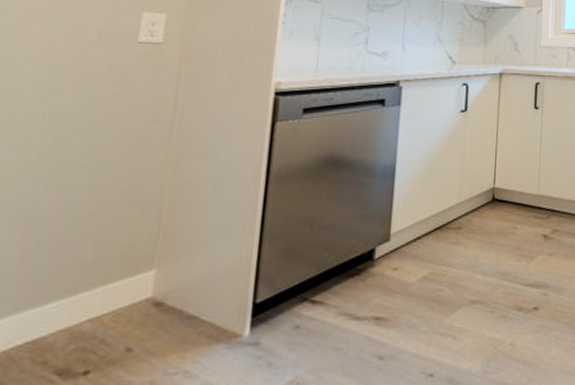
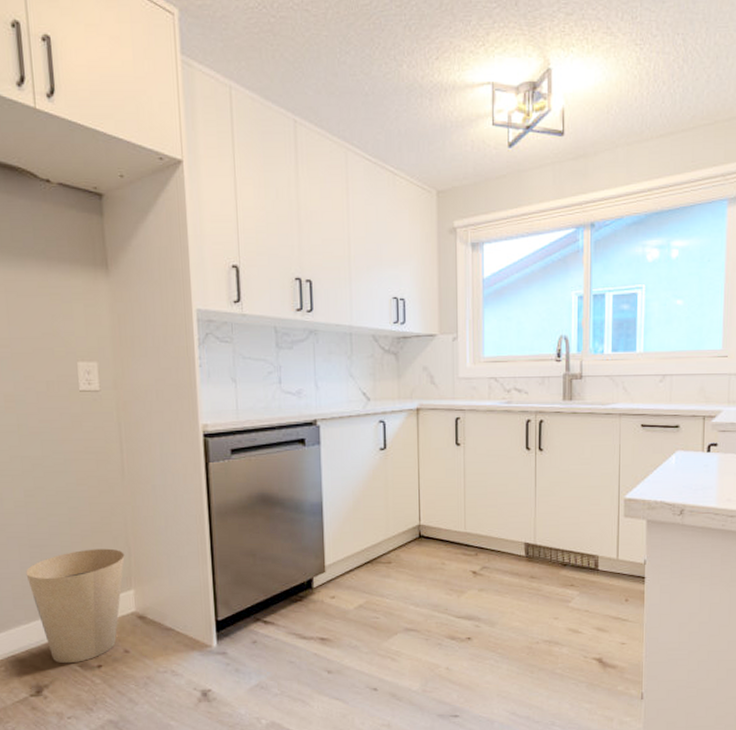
trash can: none [11,220,153,373] -> present [26,548,125,664]

